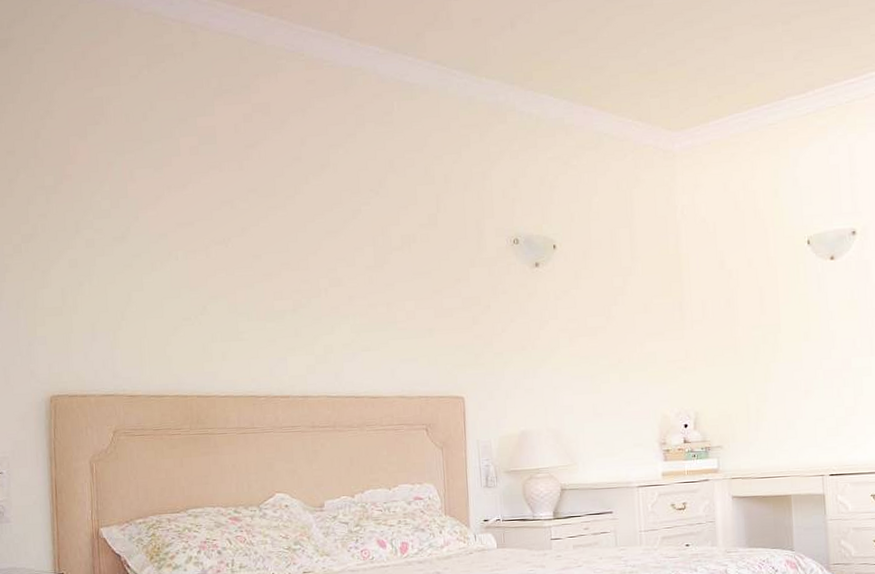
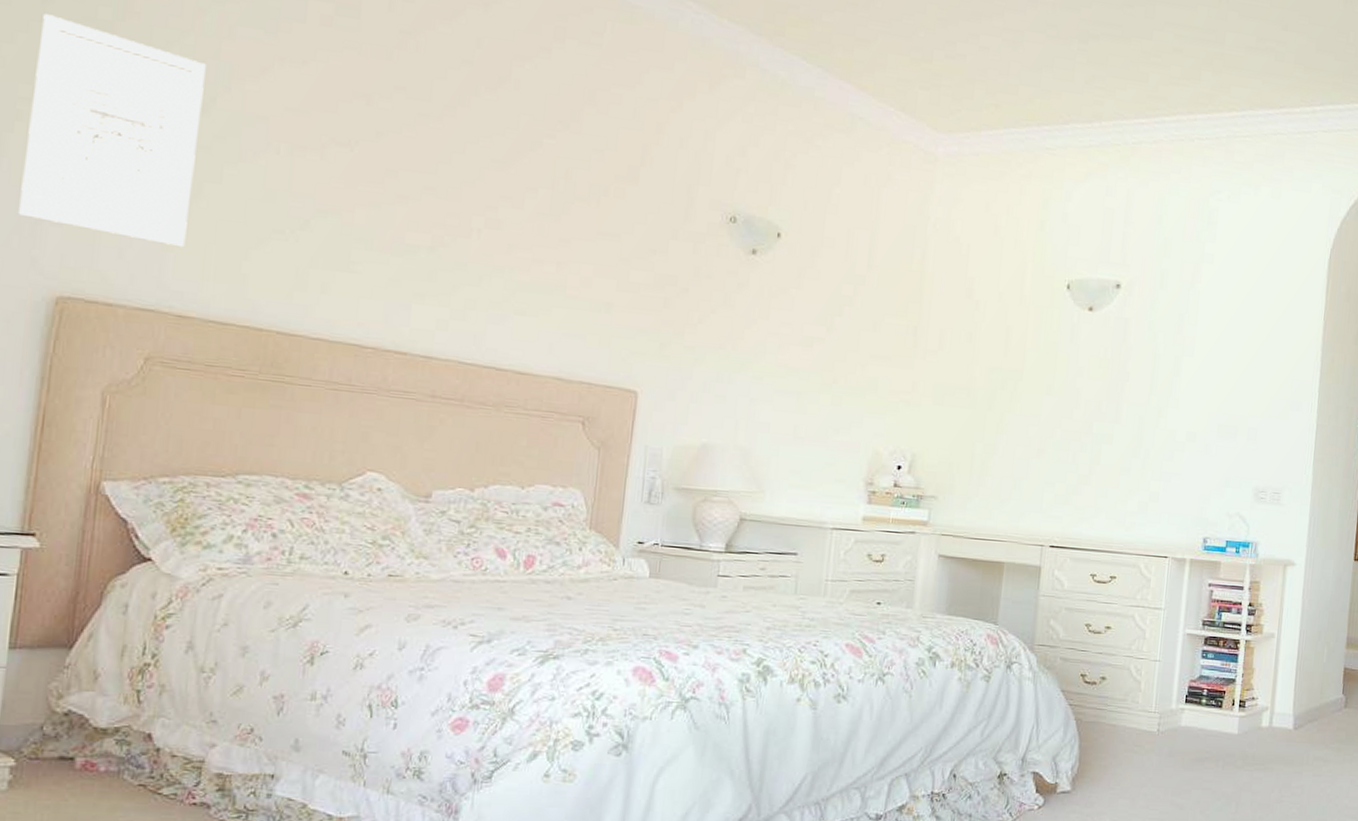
wall art: none [11,190,126,344] -> present [19,14,206,248]

